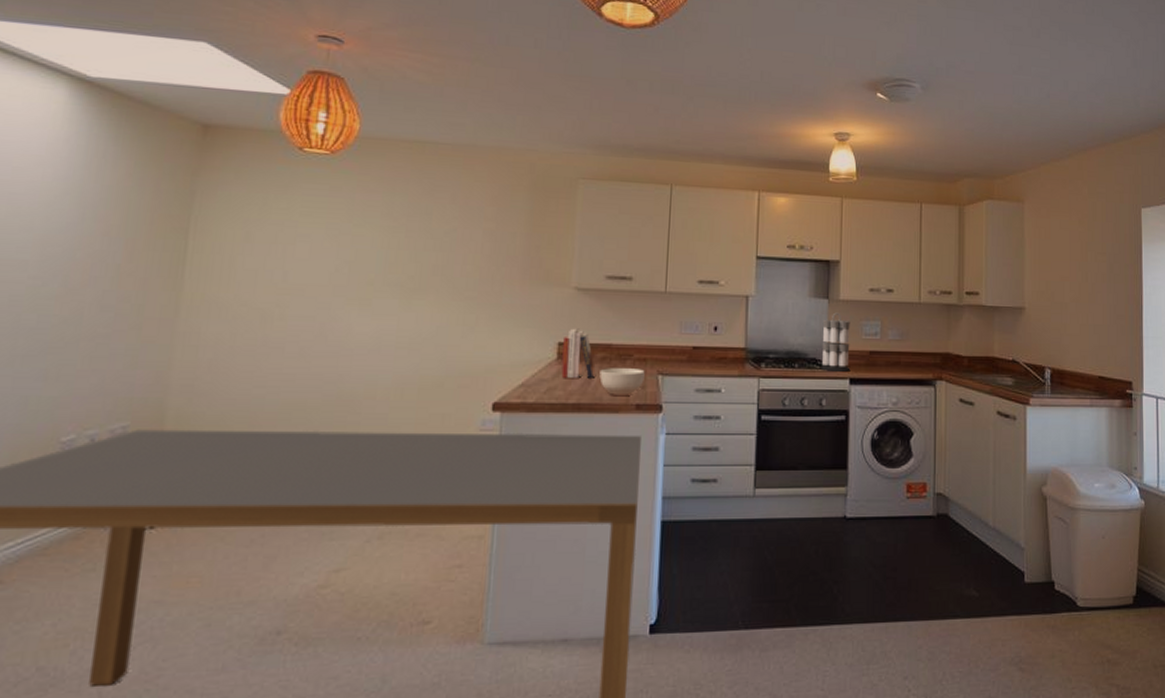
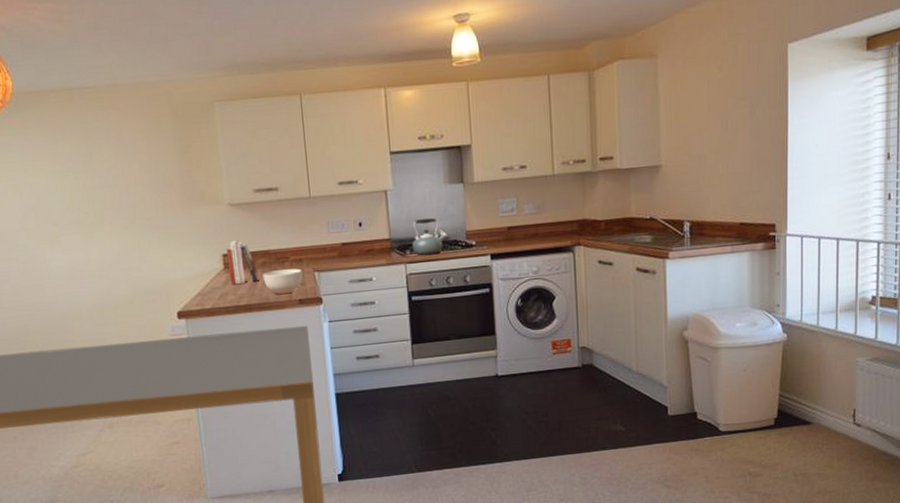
kettle: none [767,330,807,370] -> present [411,217,447,255]
spice rack: present [821,312,851,371] -> none [459,194,491,250]

